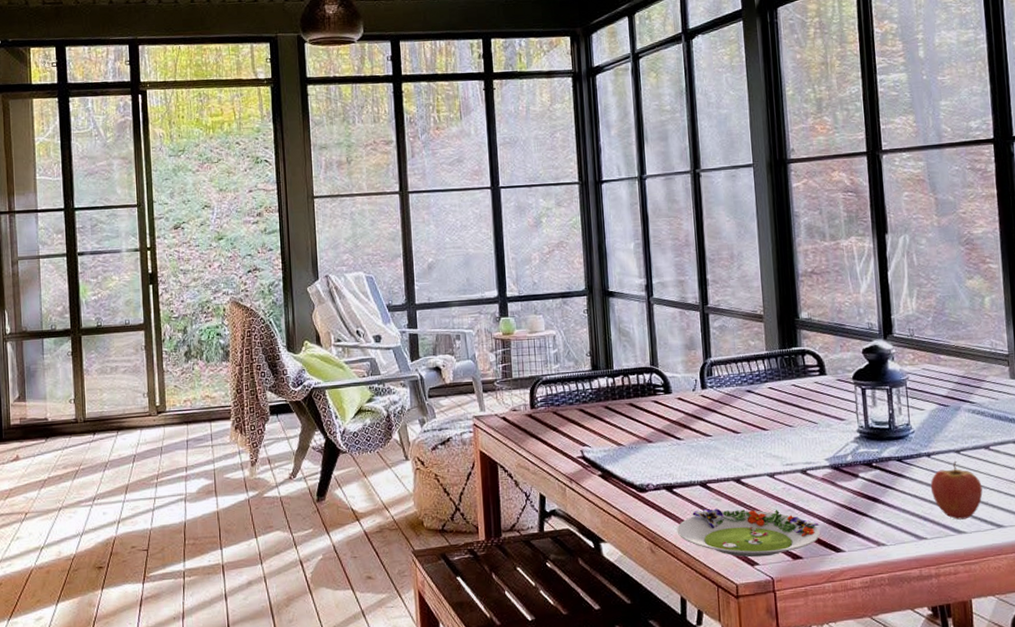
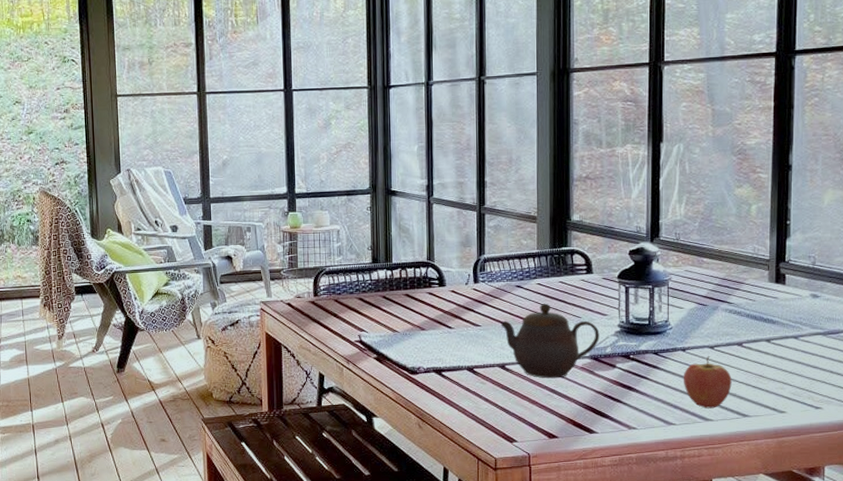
salad plate: present [677,508,820,558] -> none [443,391,576,435]
teapot: none [733,409,839,492] -> present [501,304,600,379]

